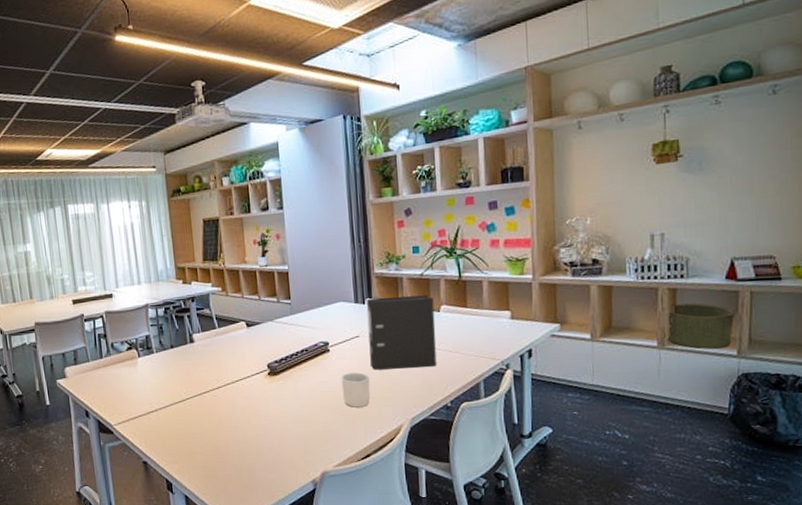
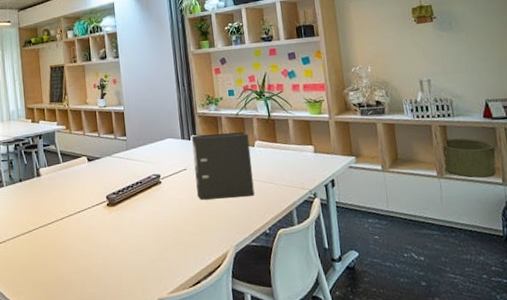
mug: present [341,372,371,408] -> none [172,202,199,236]

